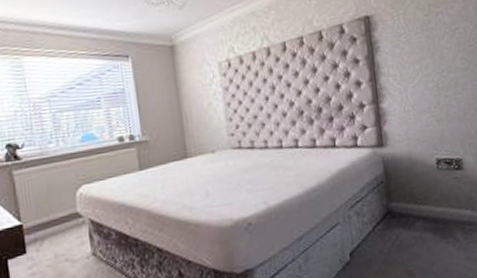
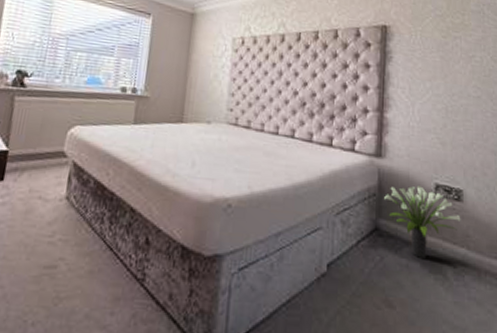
potted plant: none [391,164,464,229] -> present [384,186,461,258]

